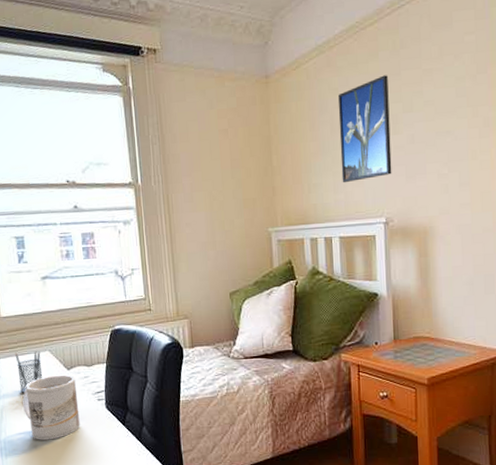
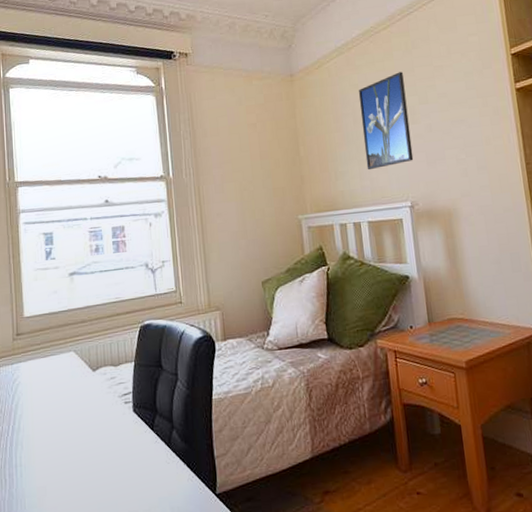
pencil holder: present [15,351,43,394] -> none [37,352,66,400]
mug: present [22,374,80,440] -> none [42,376,105,453]

